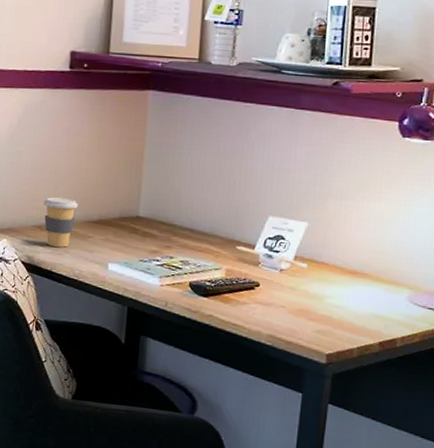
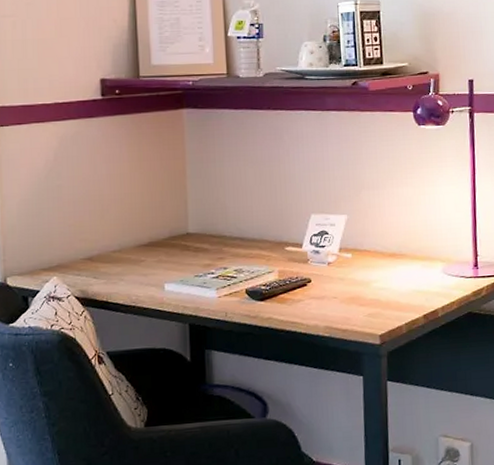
coffee cup: present [43,197,78,248] -> none [91,225,127,276]

